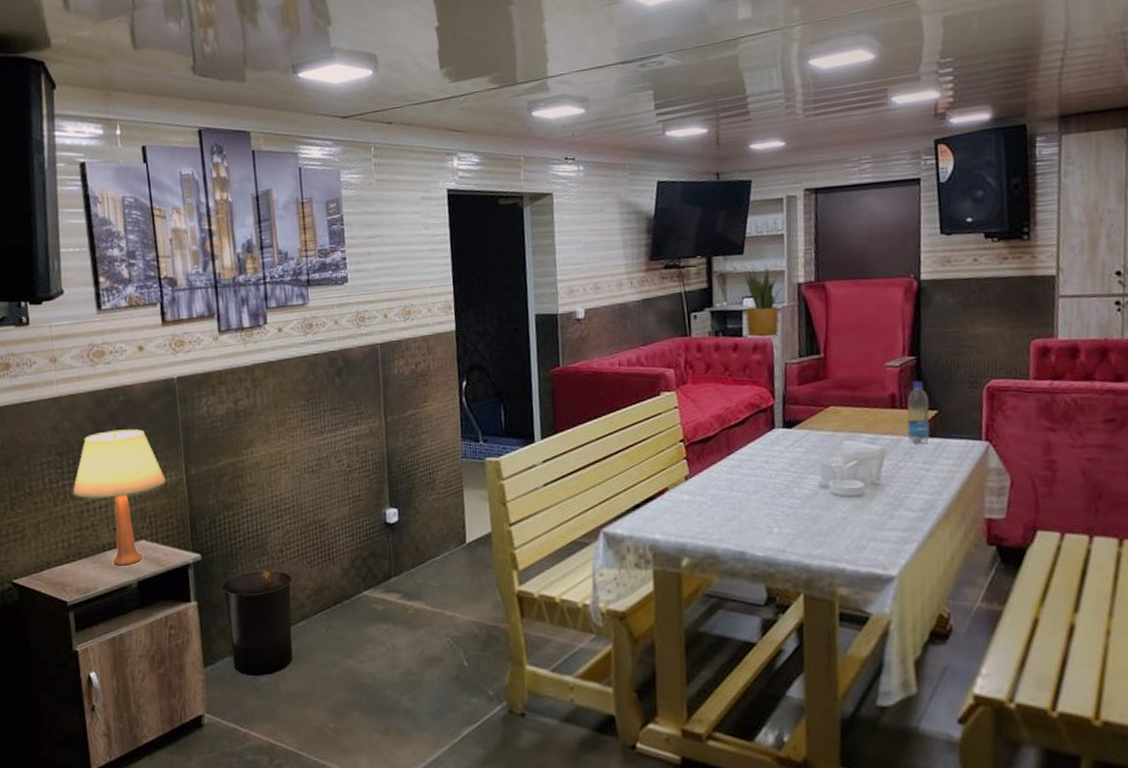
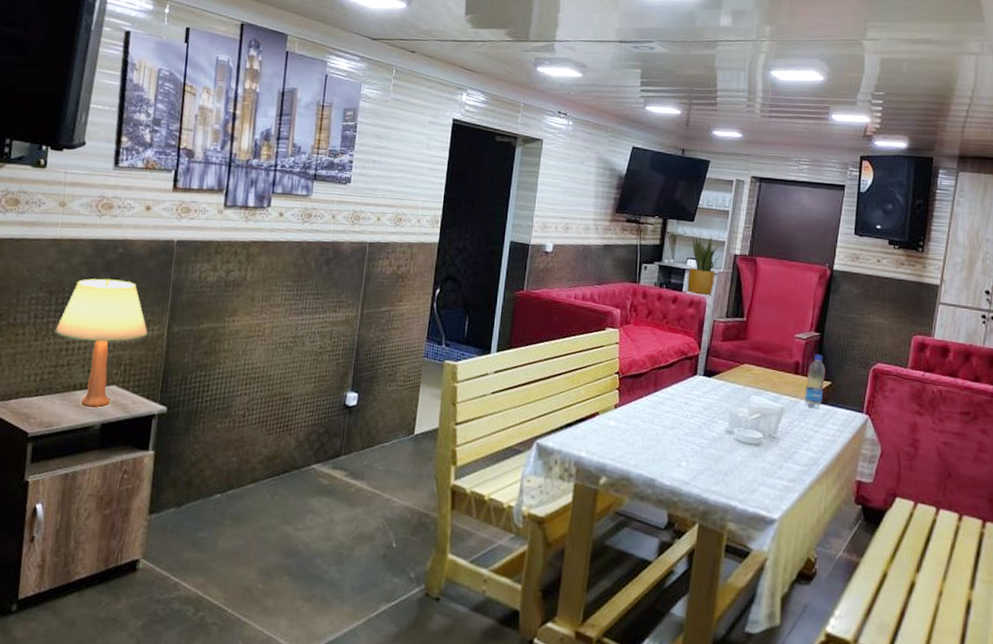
waste bin: present [222,570,293,676] -> none [177,430,249,530]

